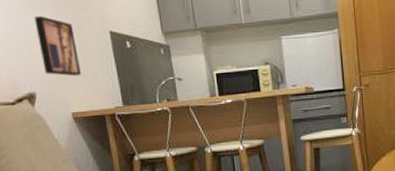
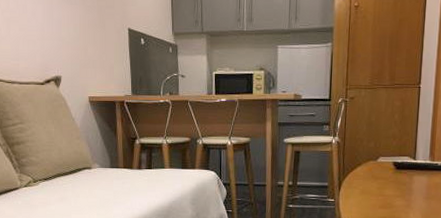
wall art: present [34,16,81,77] -> none [67,11,100,65]

